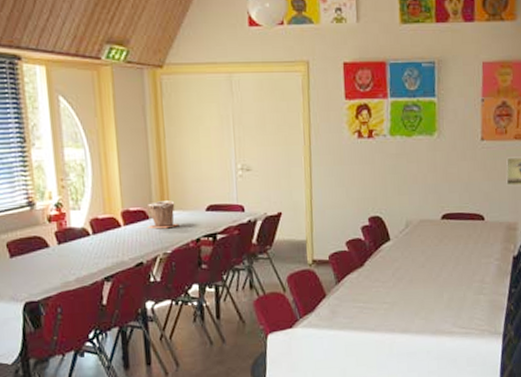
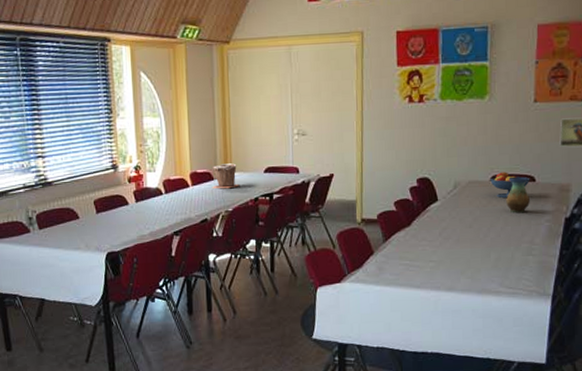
fruit bowl: none [441,210,480,238] -> present [490,172,530,199]
vase: none [457,216,481,252] -> present [506,177,531,213]

